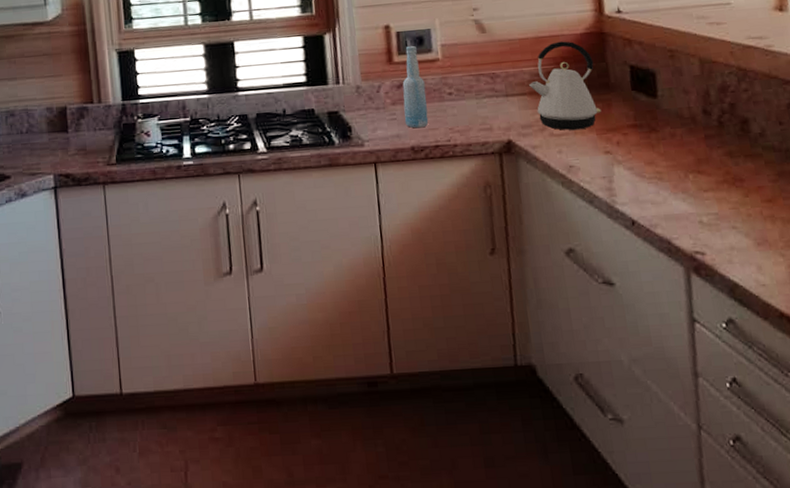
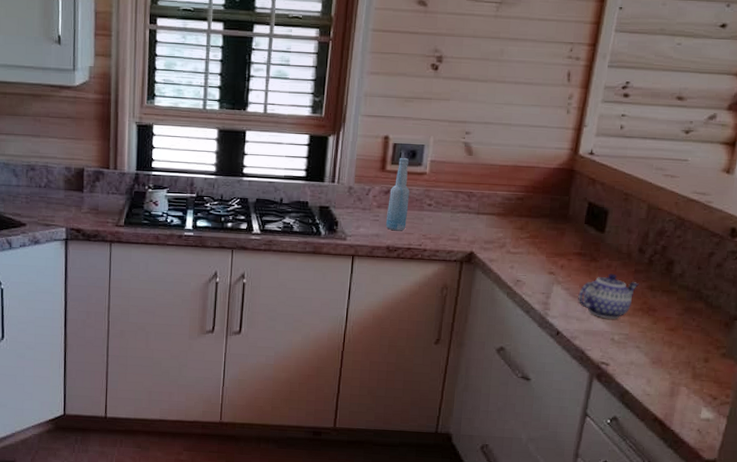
kettle: present [529,41,602,130] -> none [499,172,559,251]
teapot: none [645,143,714,198] -> present [578,273,639,319]

